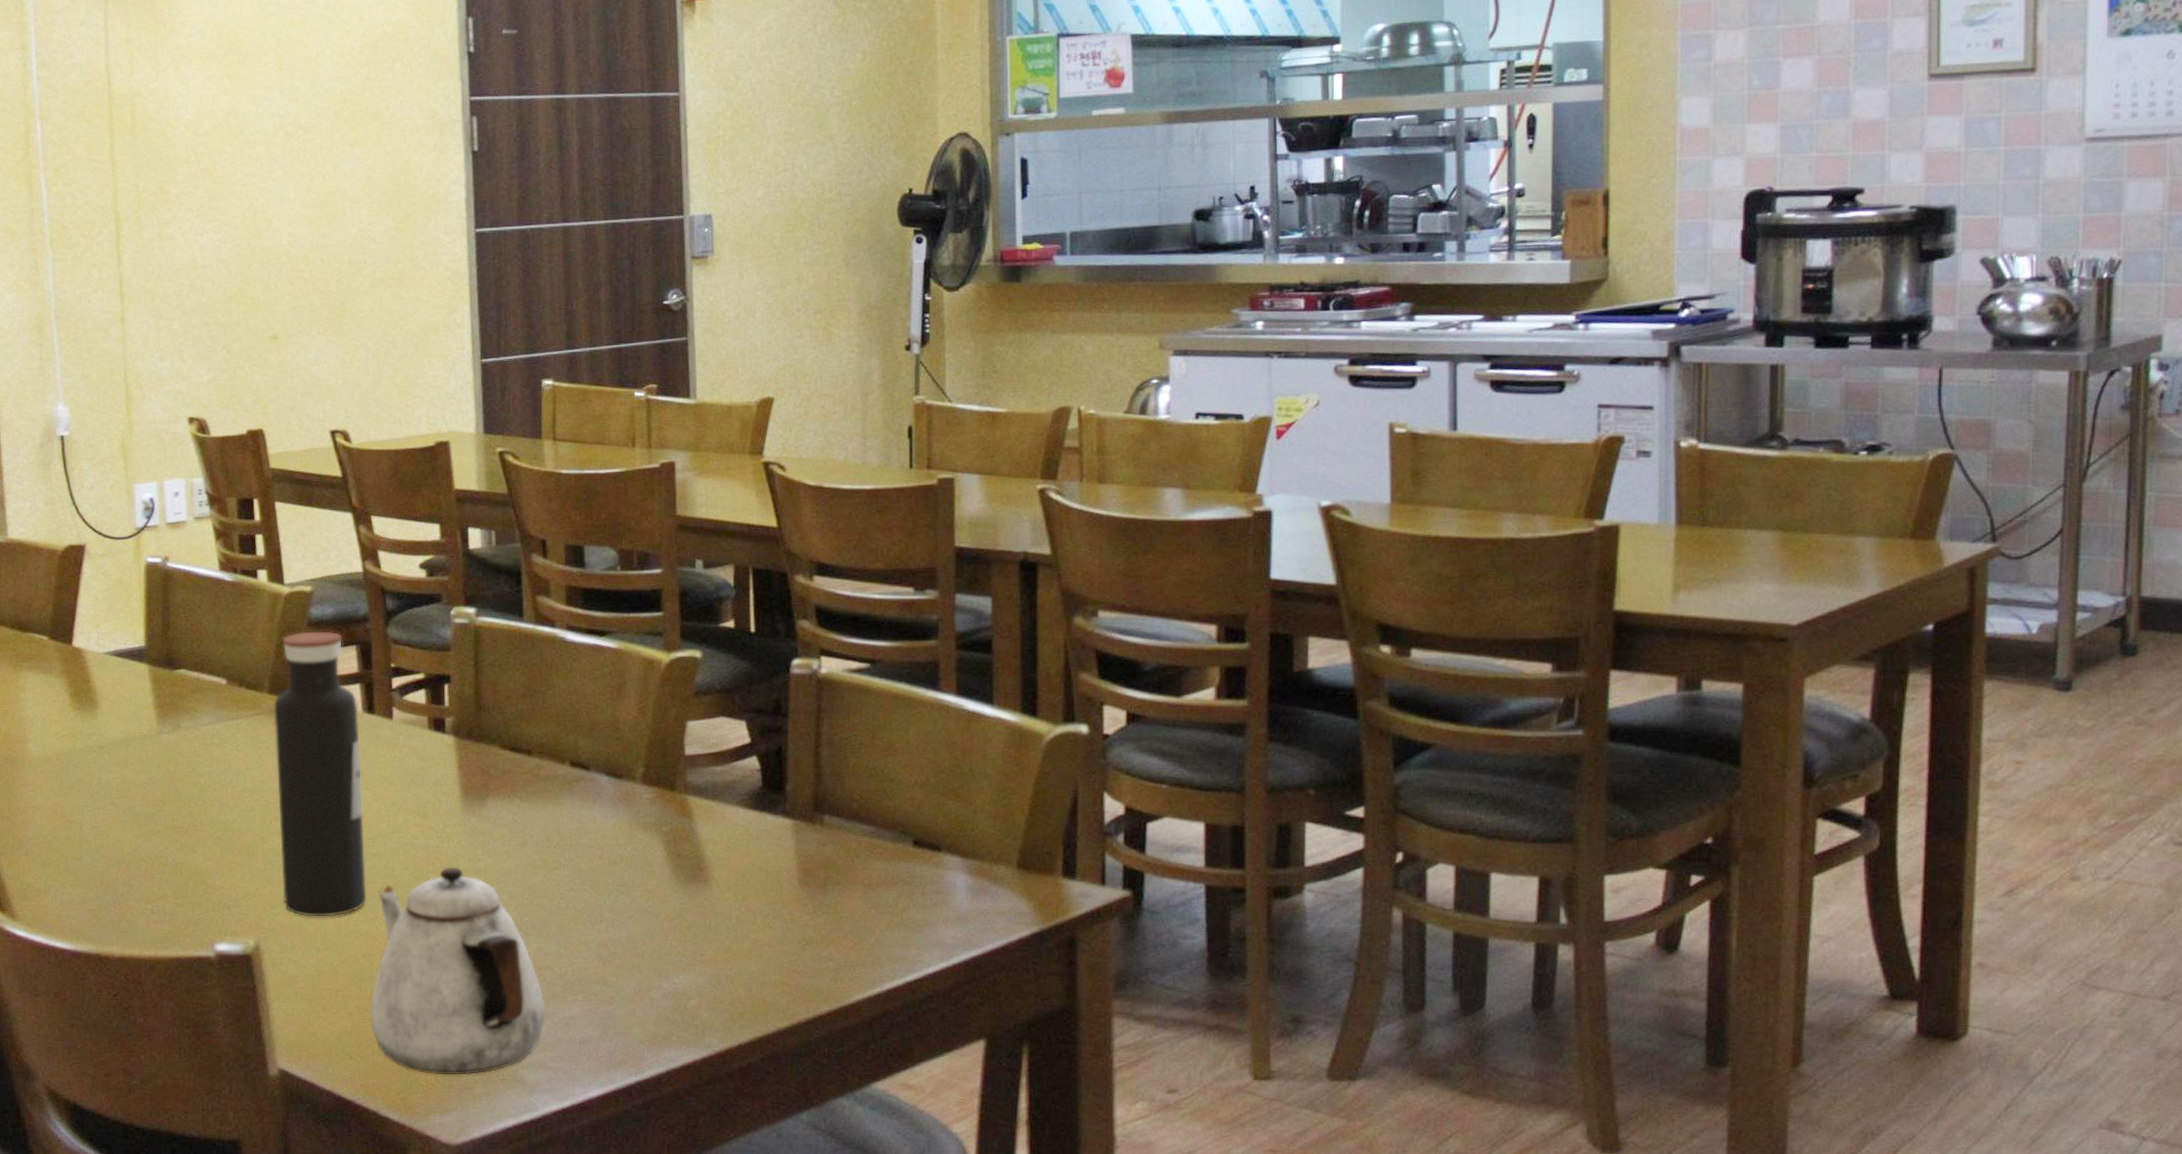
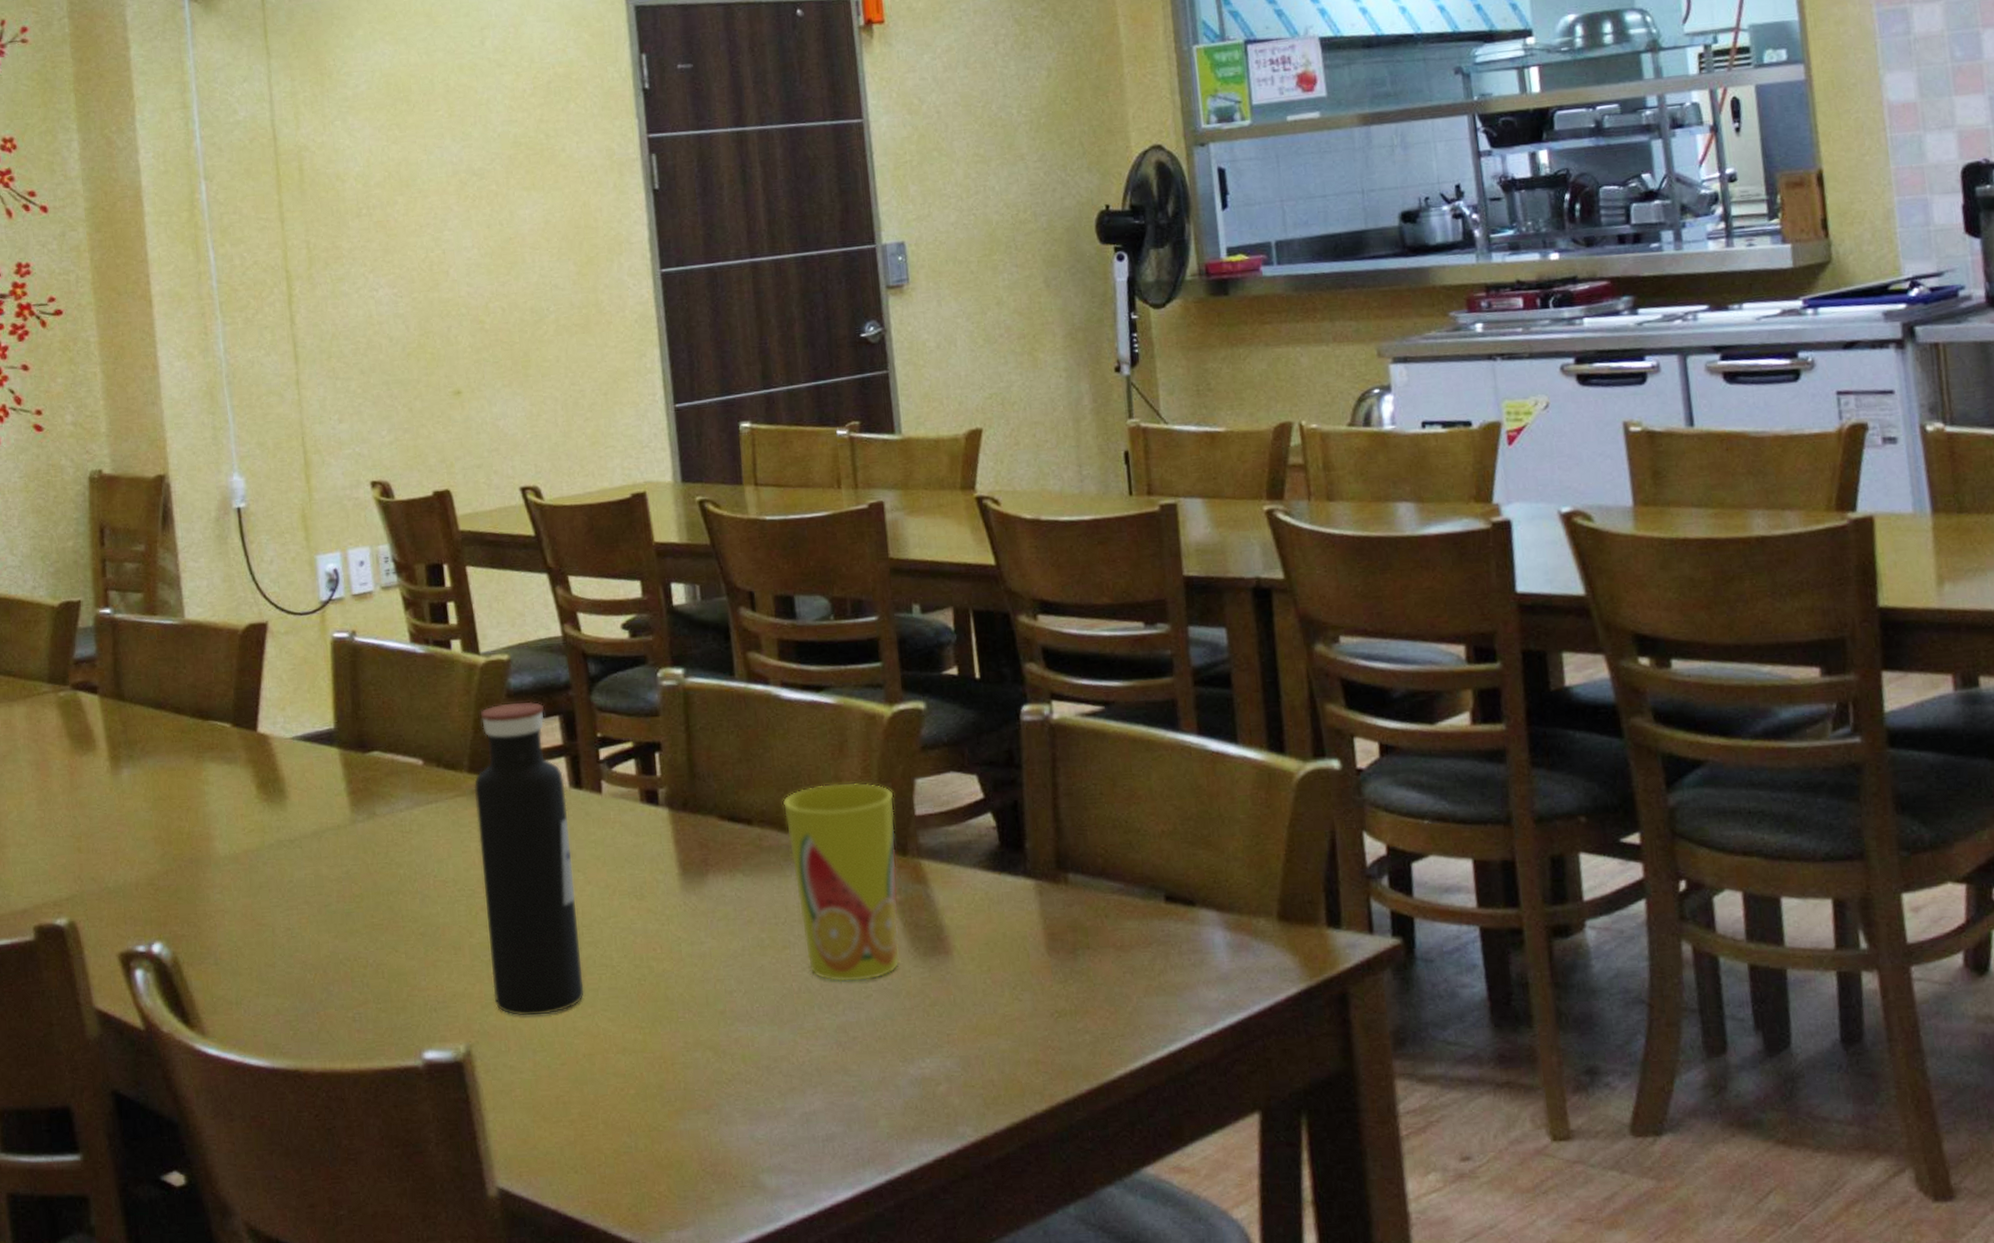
teapot: present [370,867,546,1075] -> none [594,951,785,1186]
cup: none [561,721,667,903] -> present [782,782,900,983]

